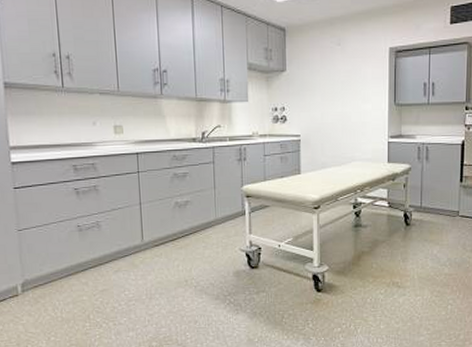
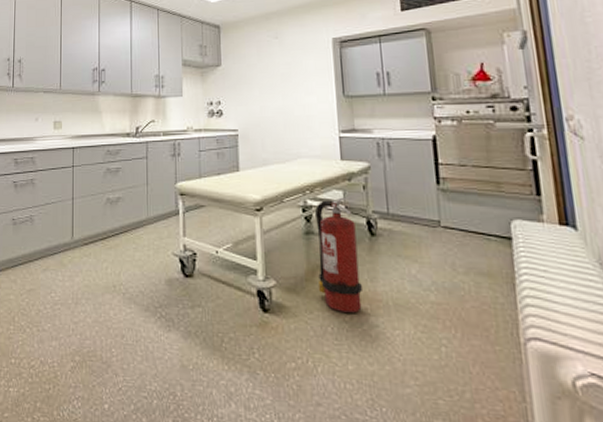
fire extinguisher: none [362,194,396,287] -> present [314,197,362,313]

